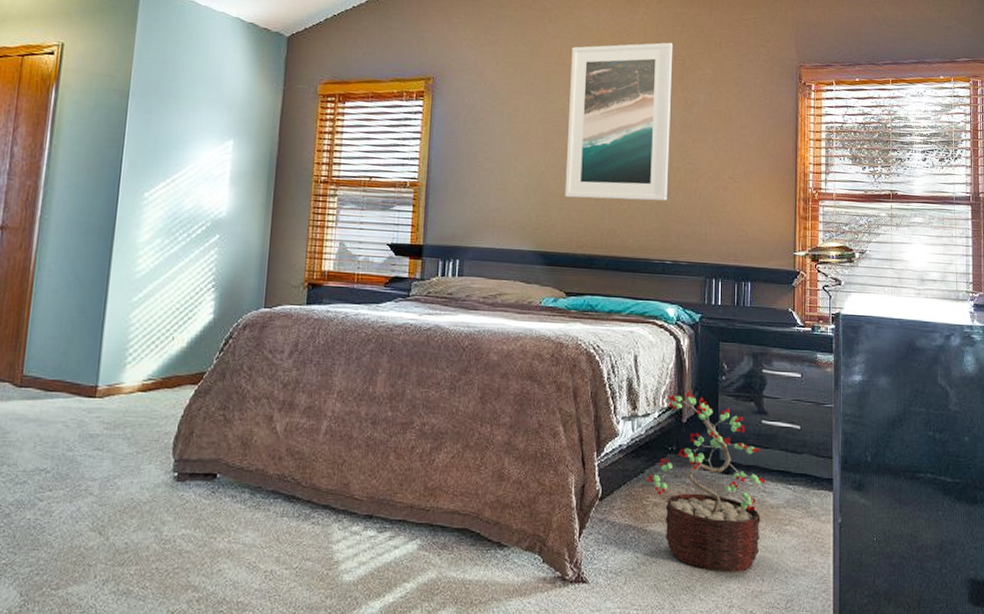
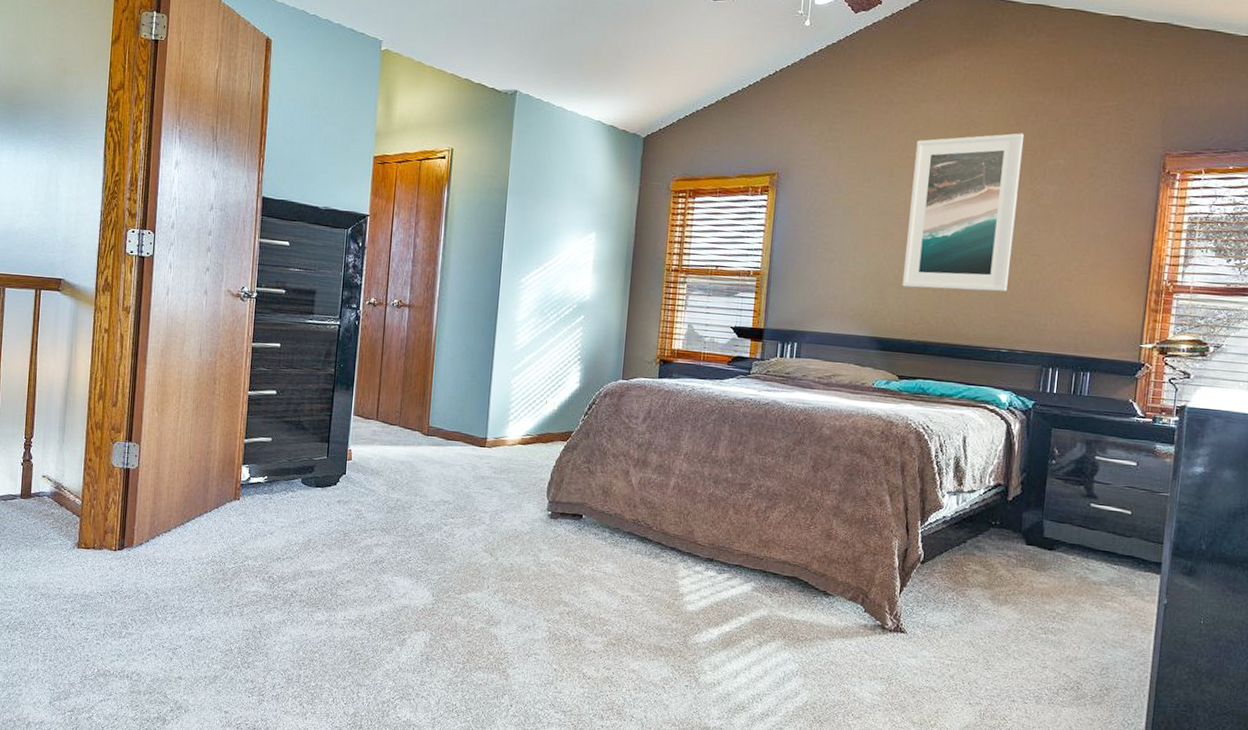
decorative plant: present [645,390,766,572] -> none [967,471,1090,638]

